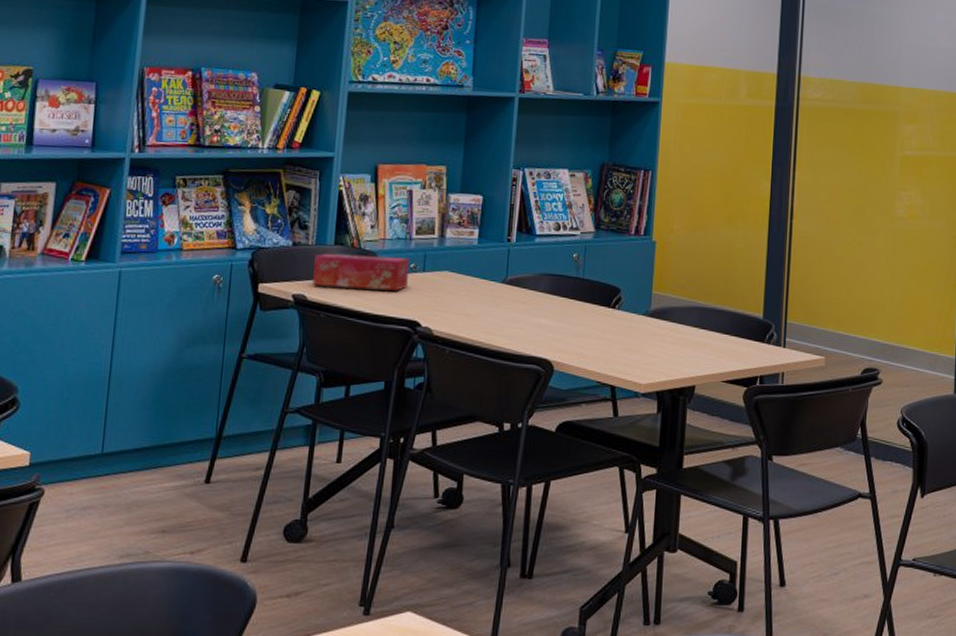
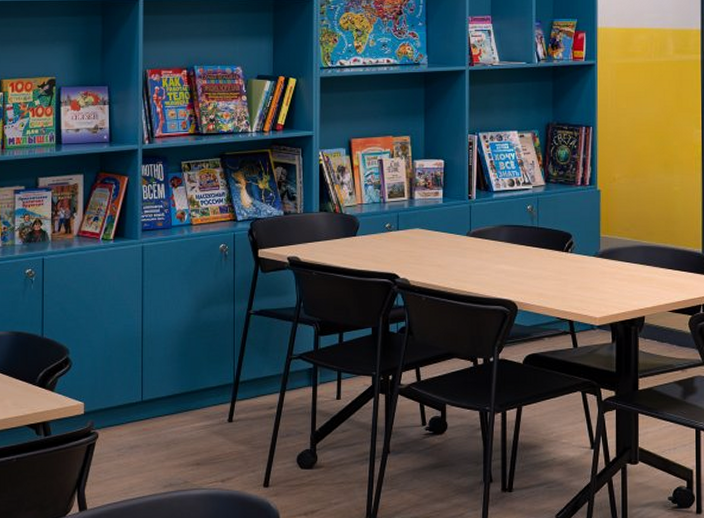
tissue box: present [312,253,409,291] -> none [303,219,385,249]

